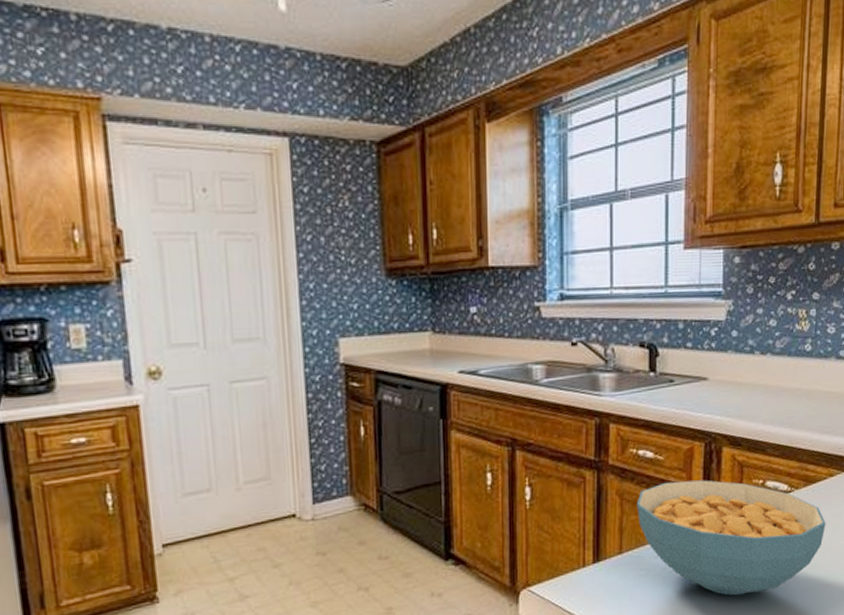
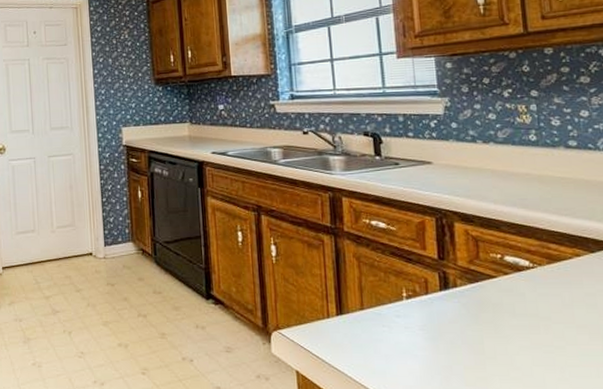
cereal bowl: present [636,480,826,596] -> none [373,250,579,362]

